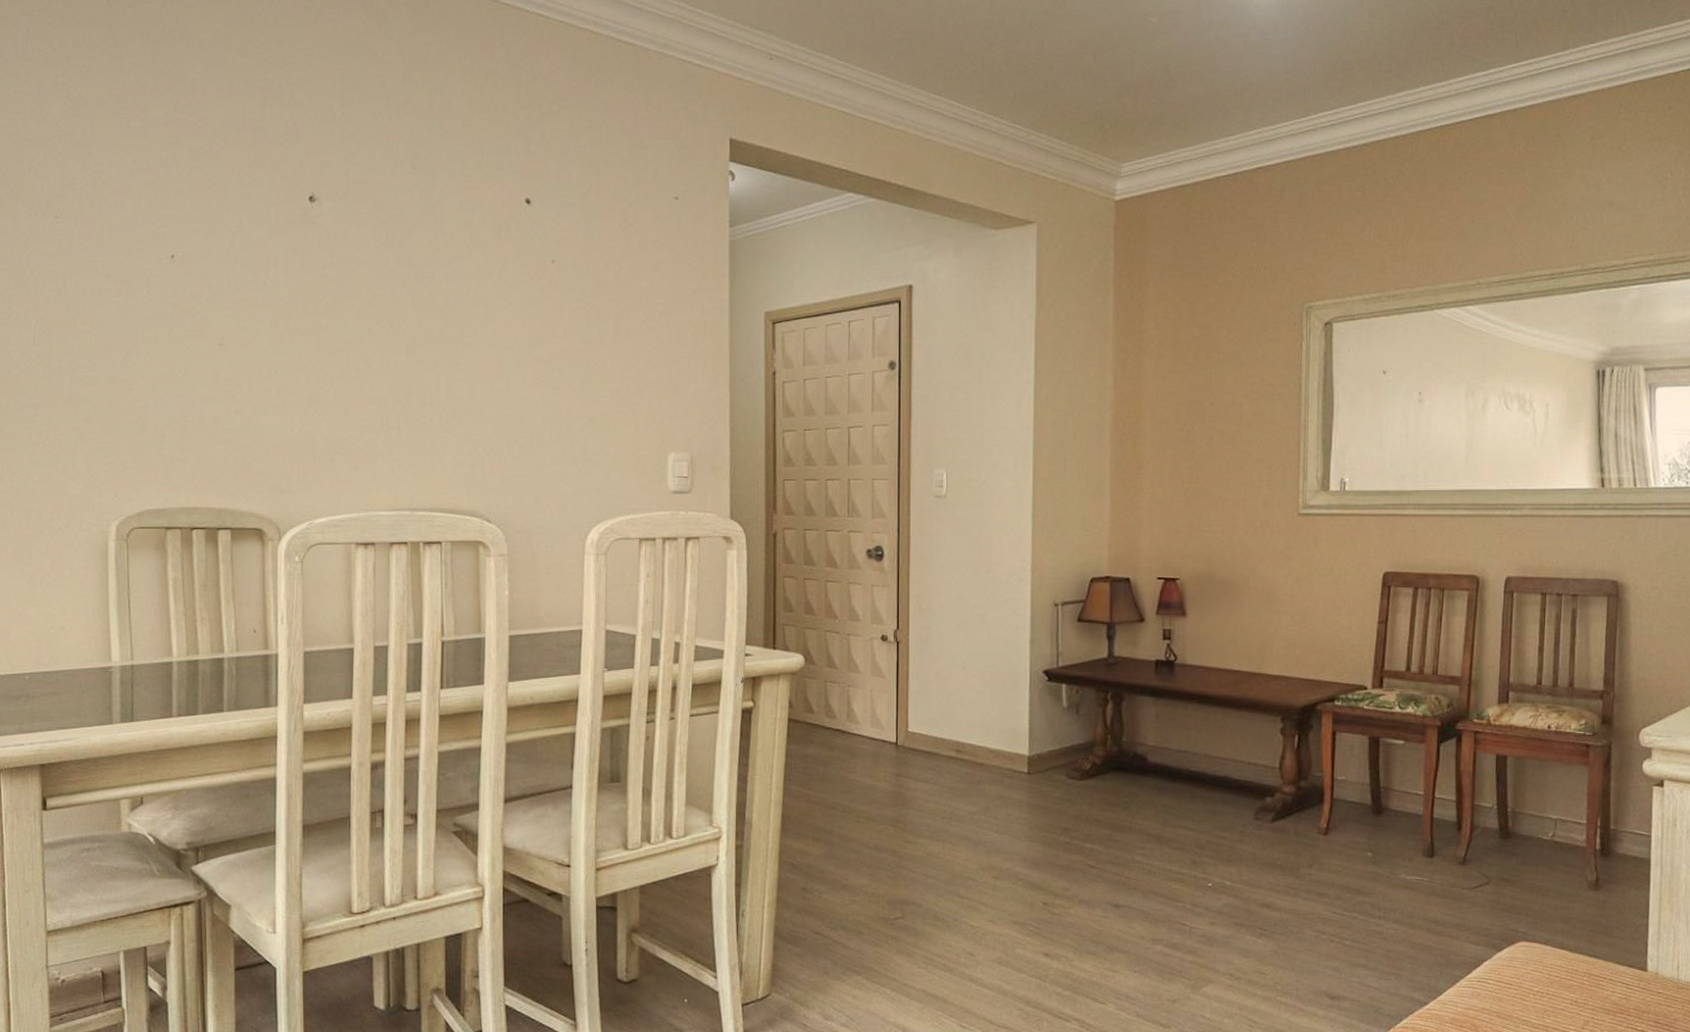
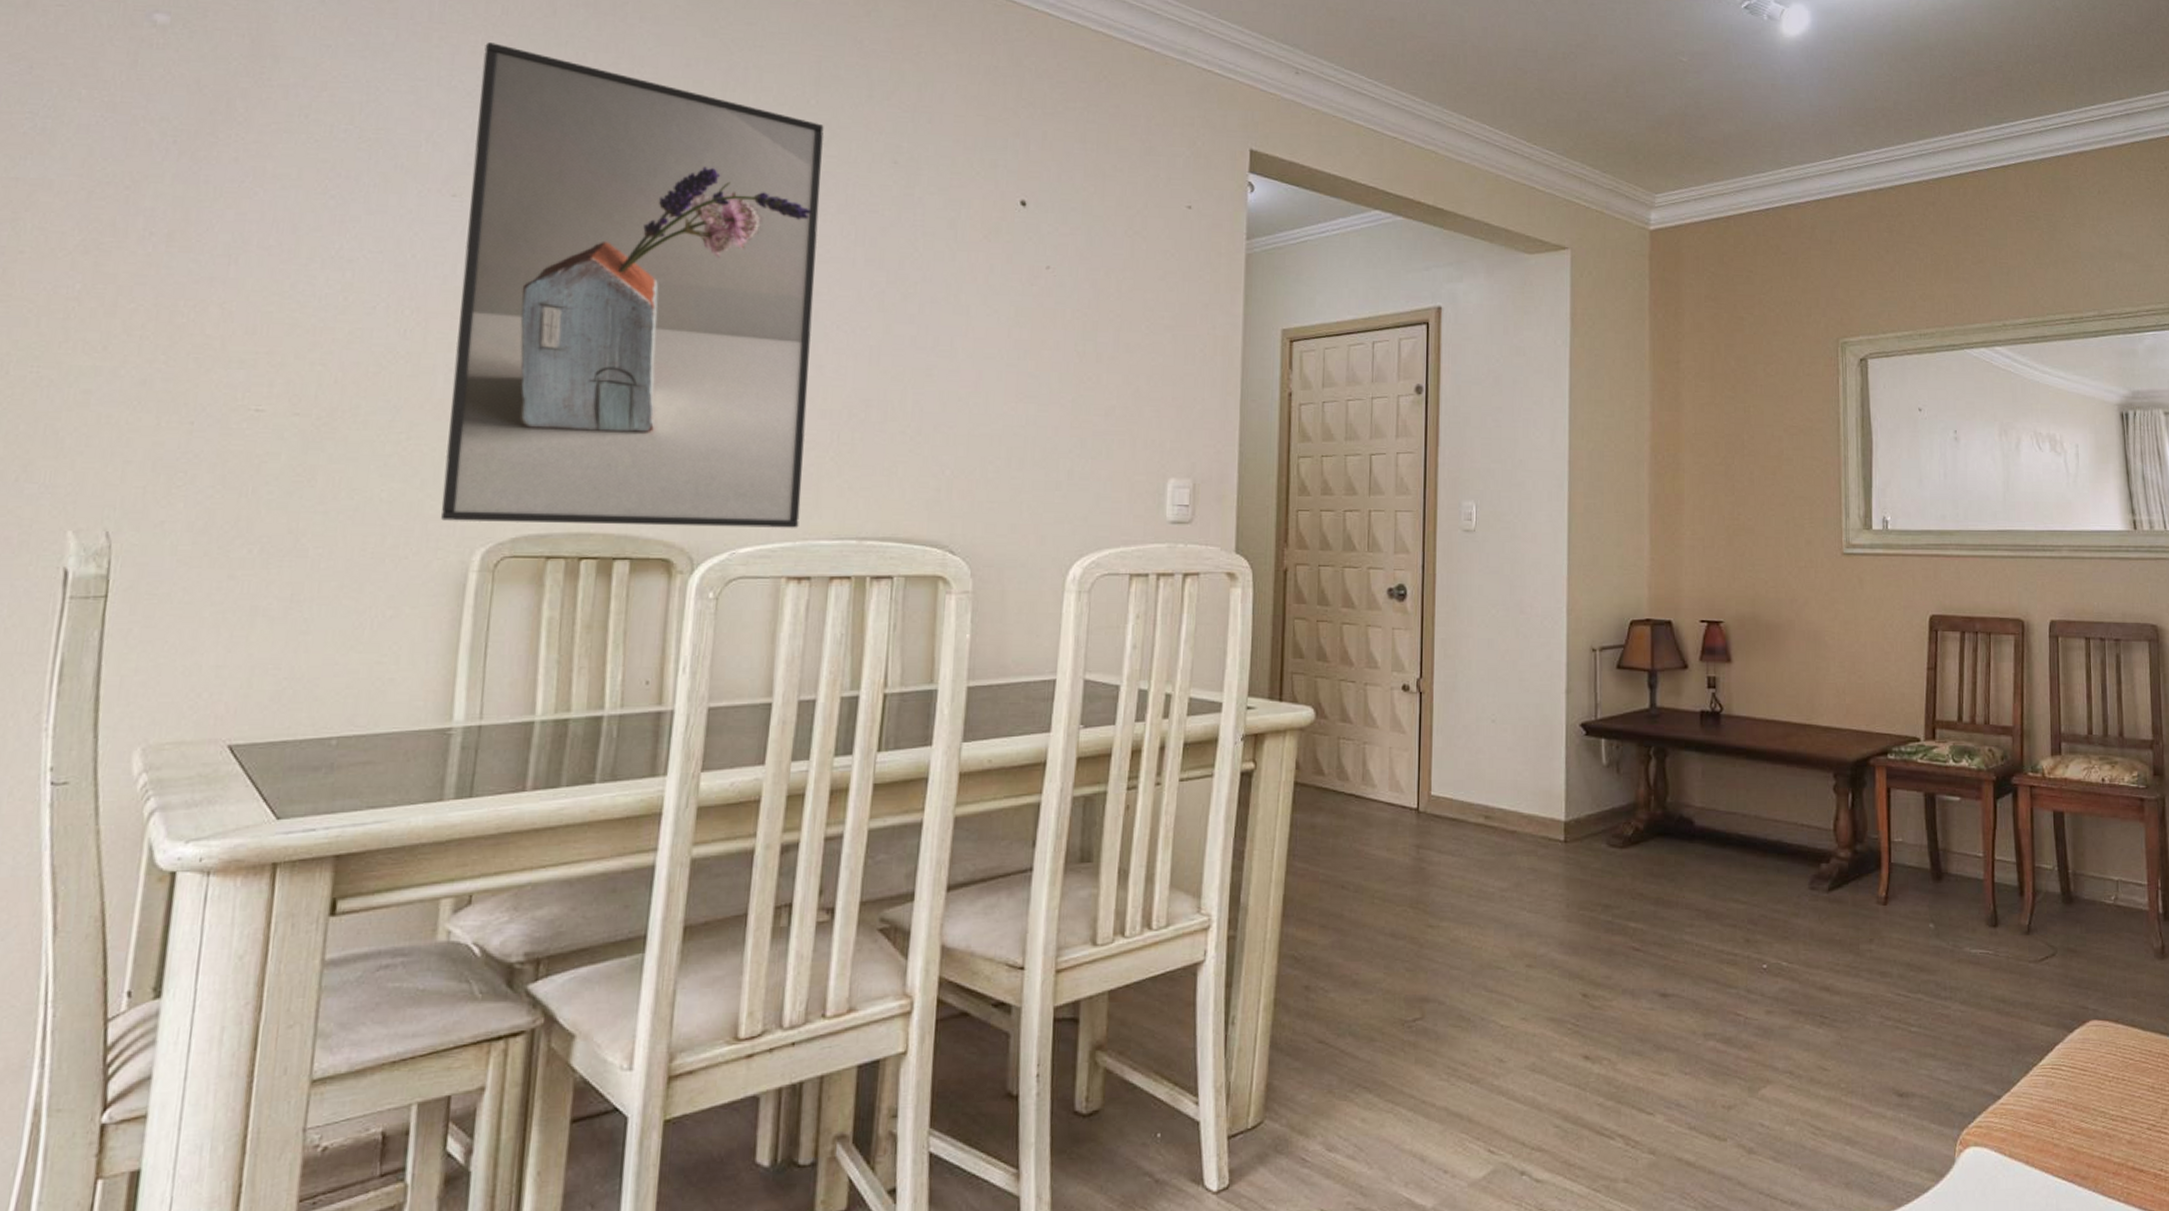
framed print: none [64,75,361,501] -> present [441,42,824,528]

